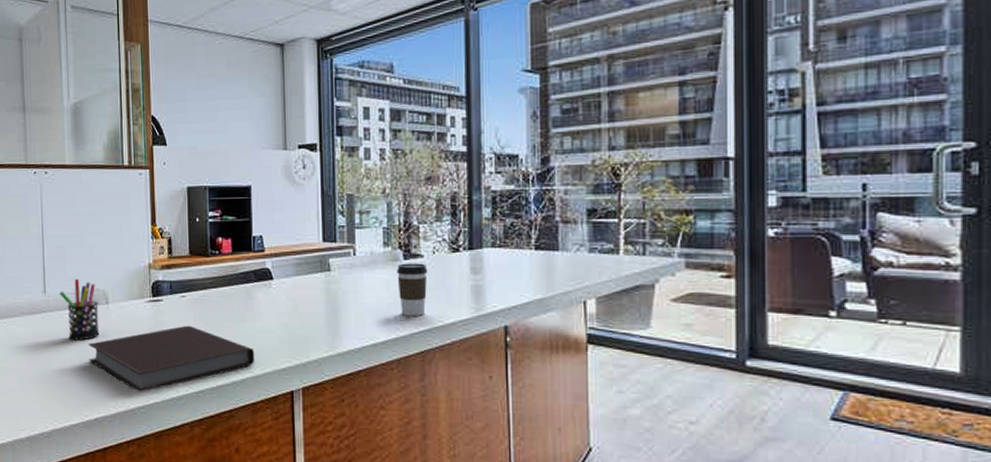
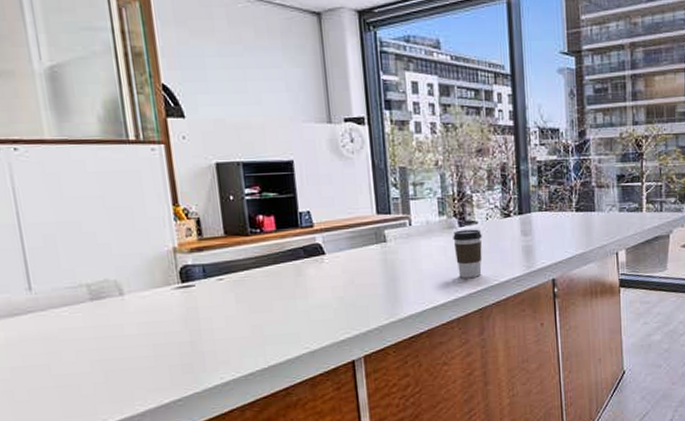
pen holder: present [60,278,100,341] -> none [52,270,114,340]
notebook: present [88,325,255,391] -> none [99,308,311,384]

